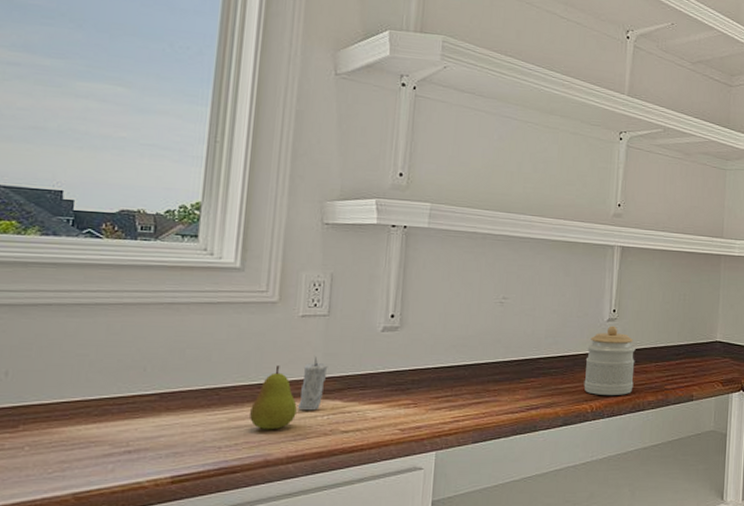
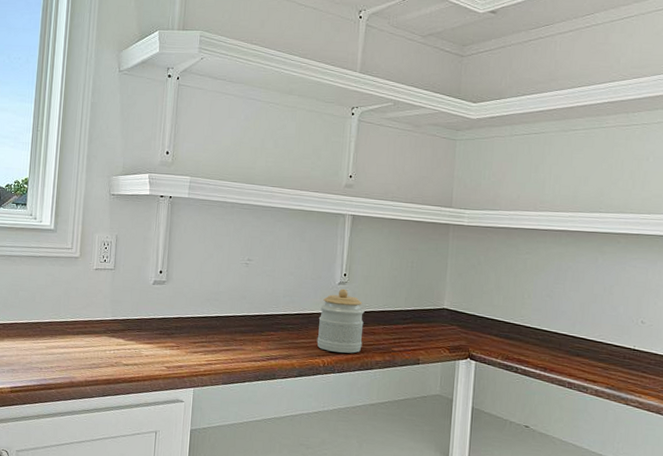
fruit: present [249,365,297,430] -> none [60,308,92,359]
candle: present [297,356,328,411] -> none [92,302,114,346]

